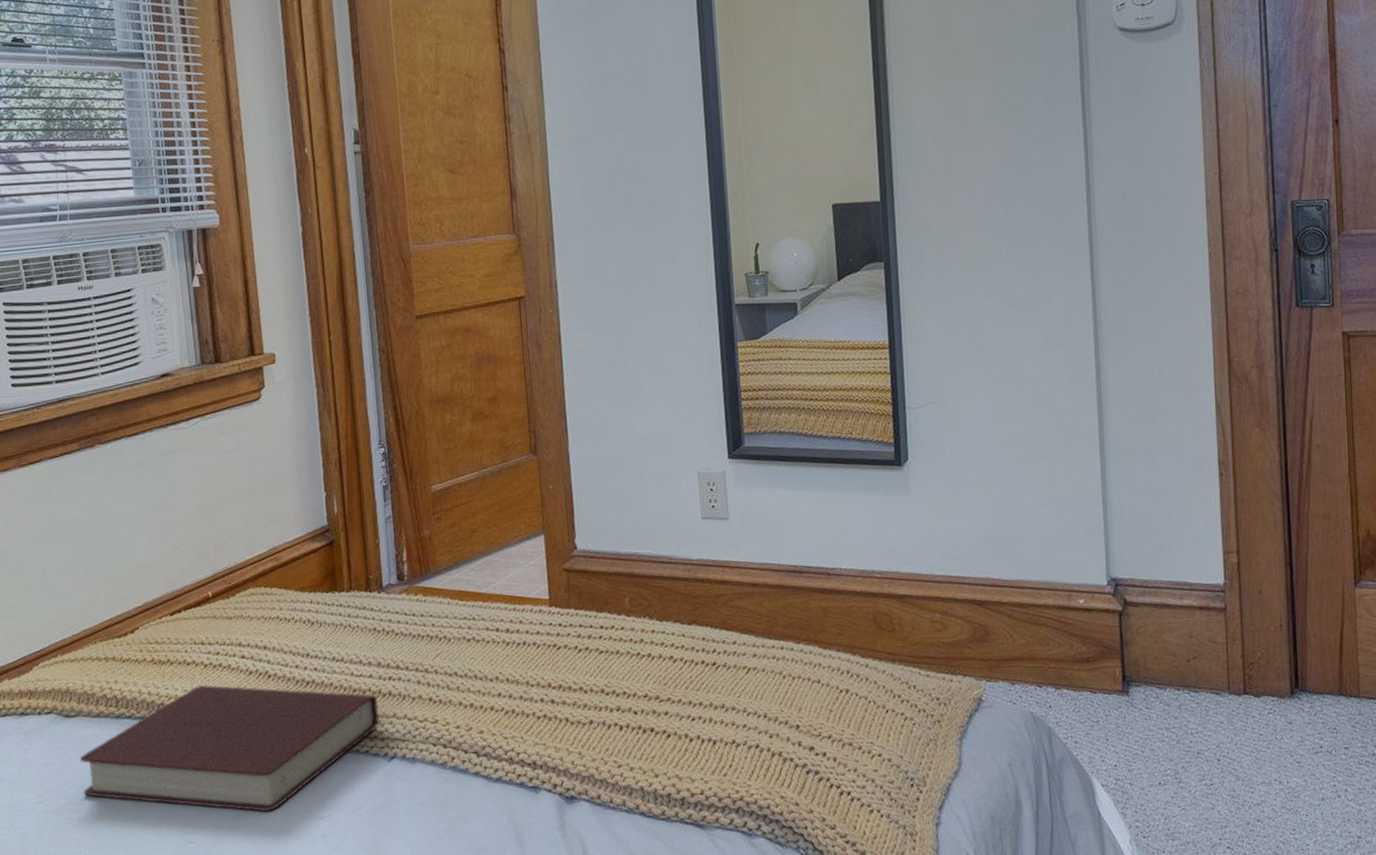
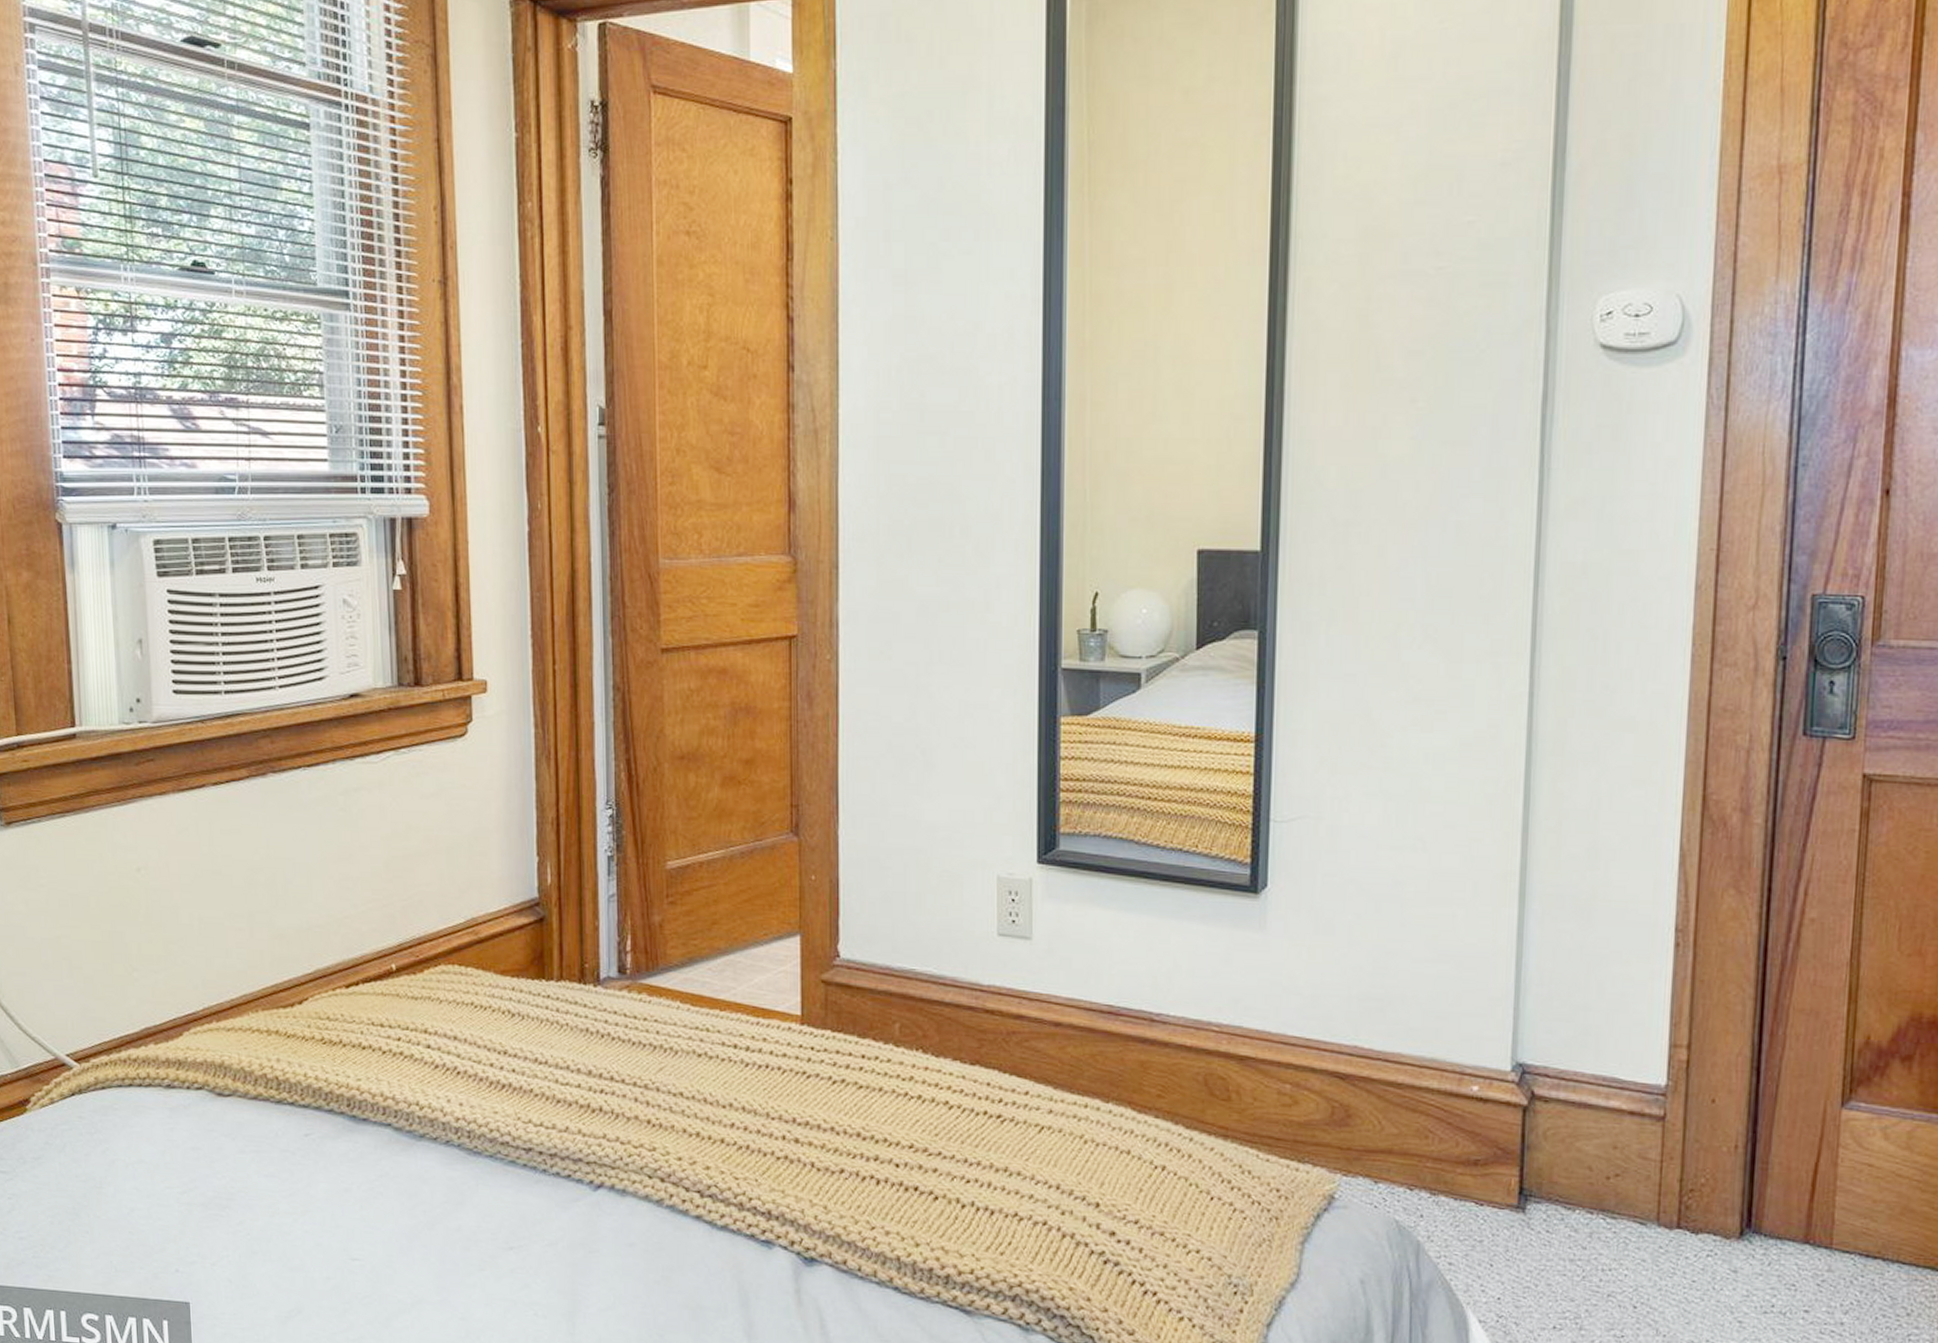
book: present [80,684,380,812] -> none [233,1074,586,1235]

